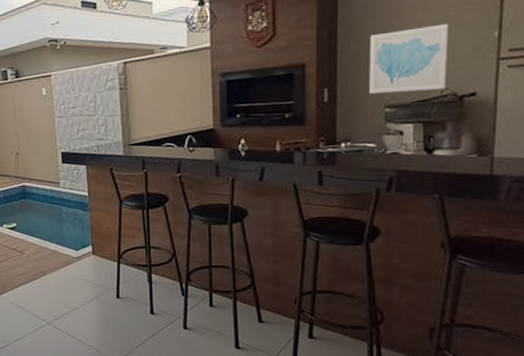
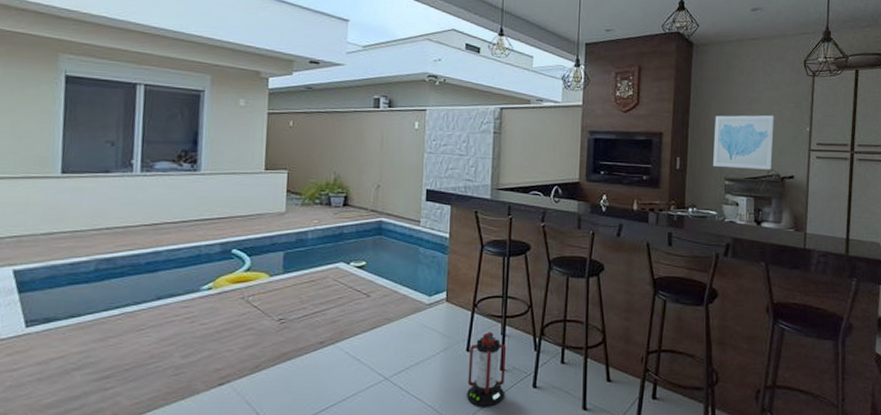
lantern: none [119,280,158,347] -> present [467,332,507,407]

